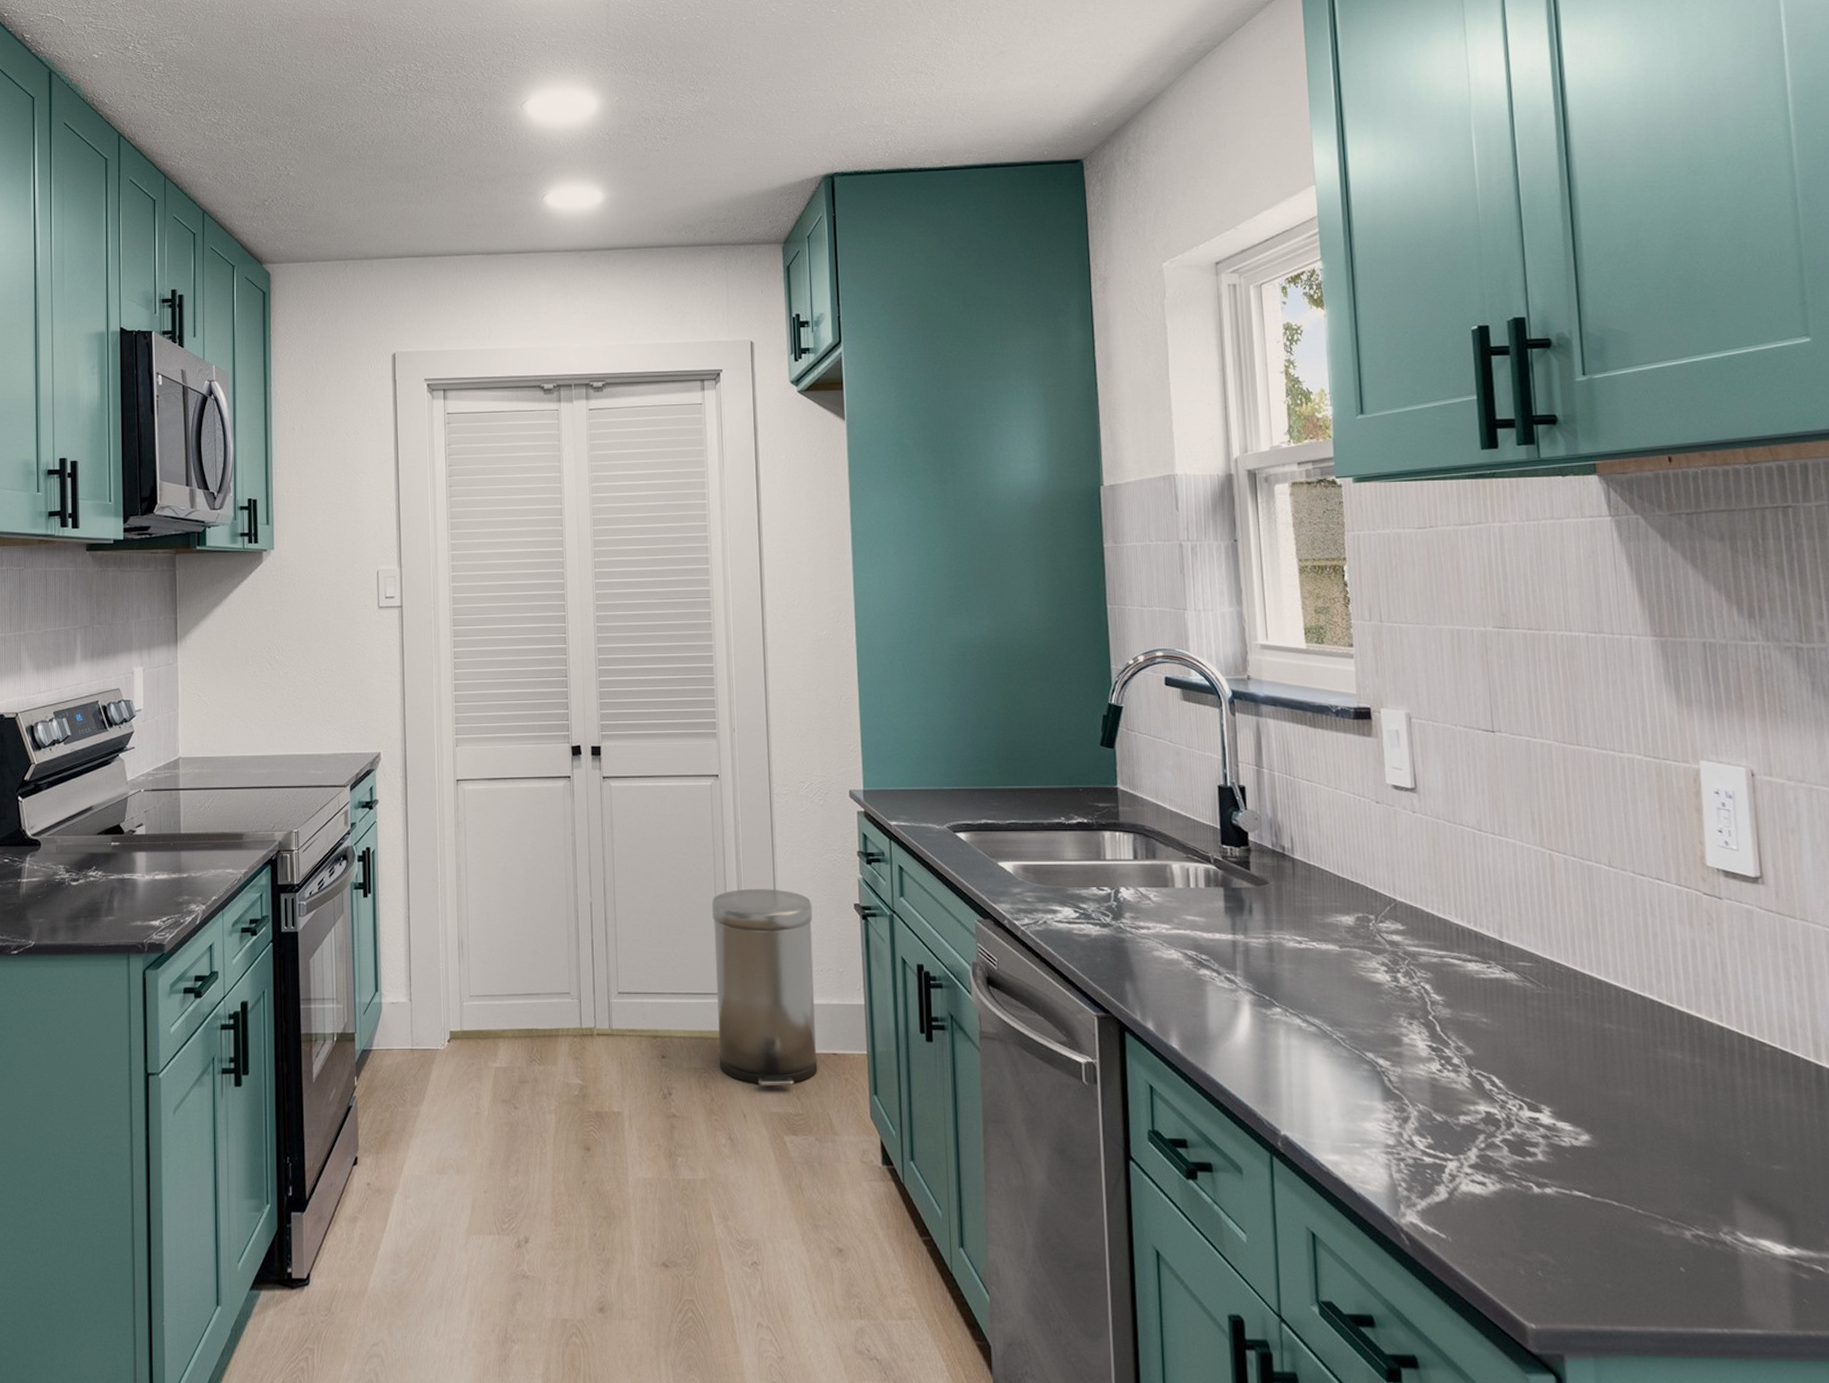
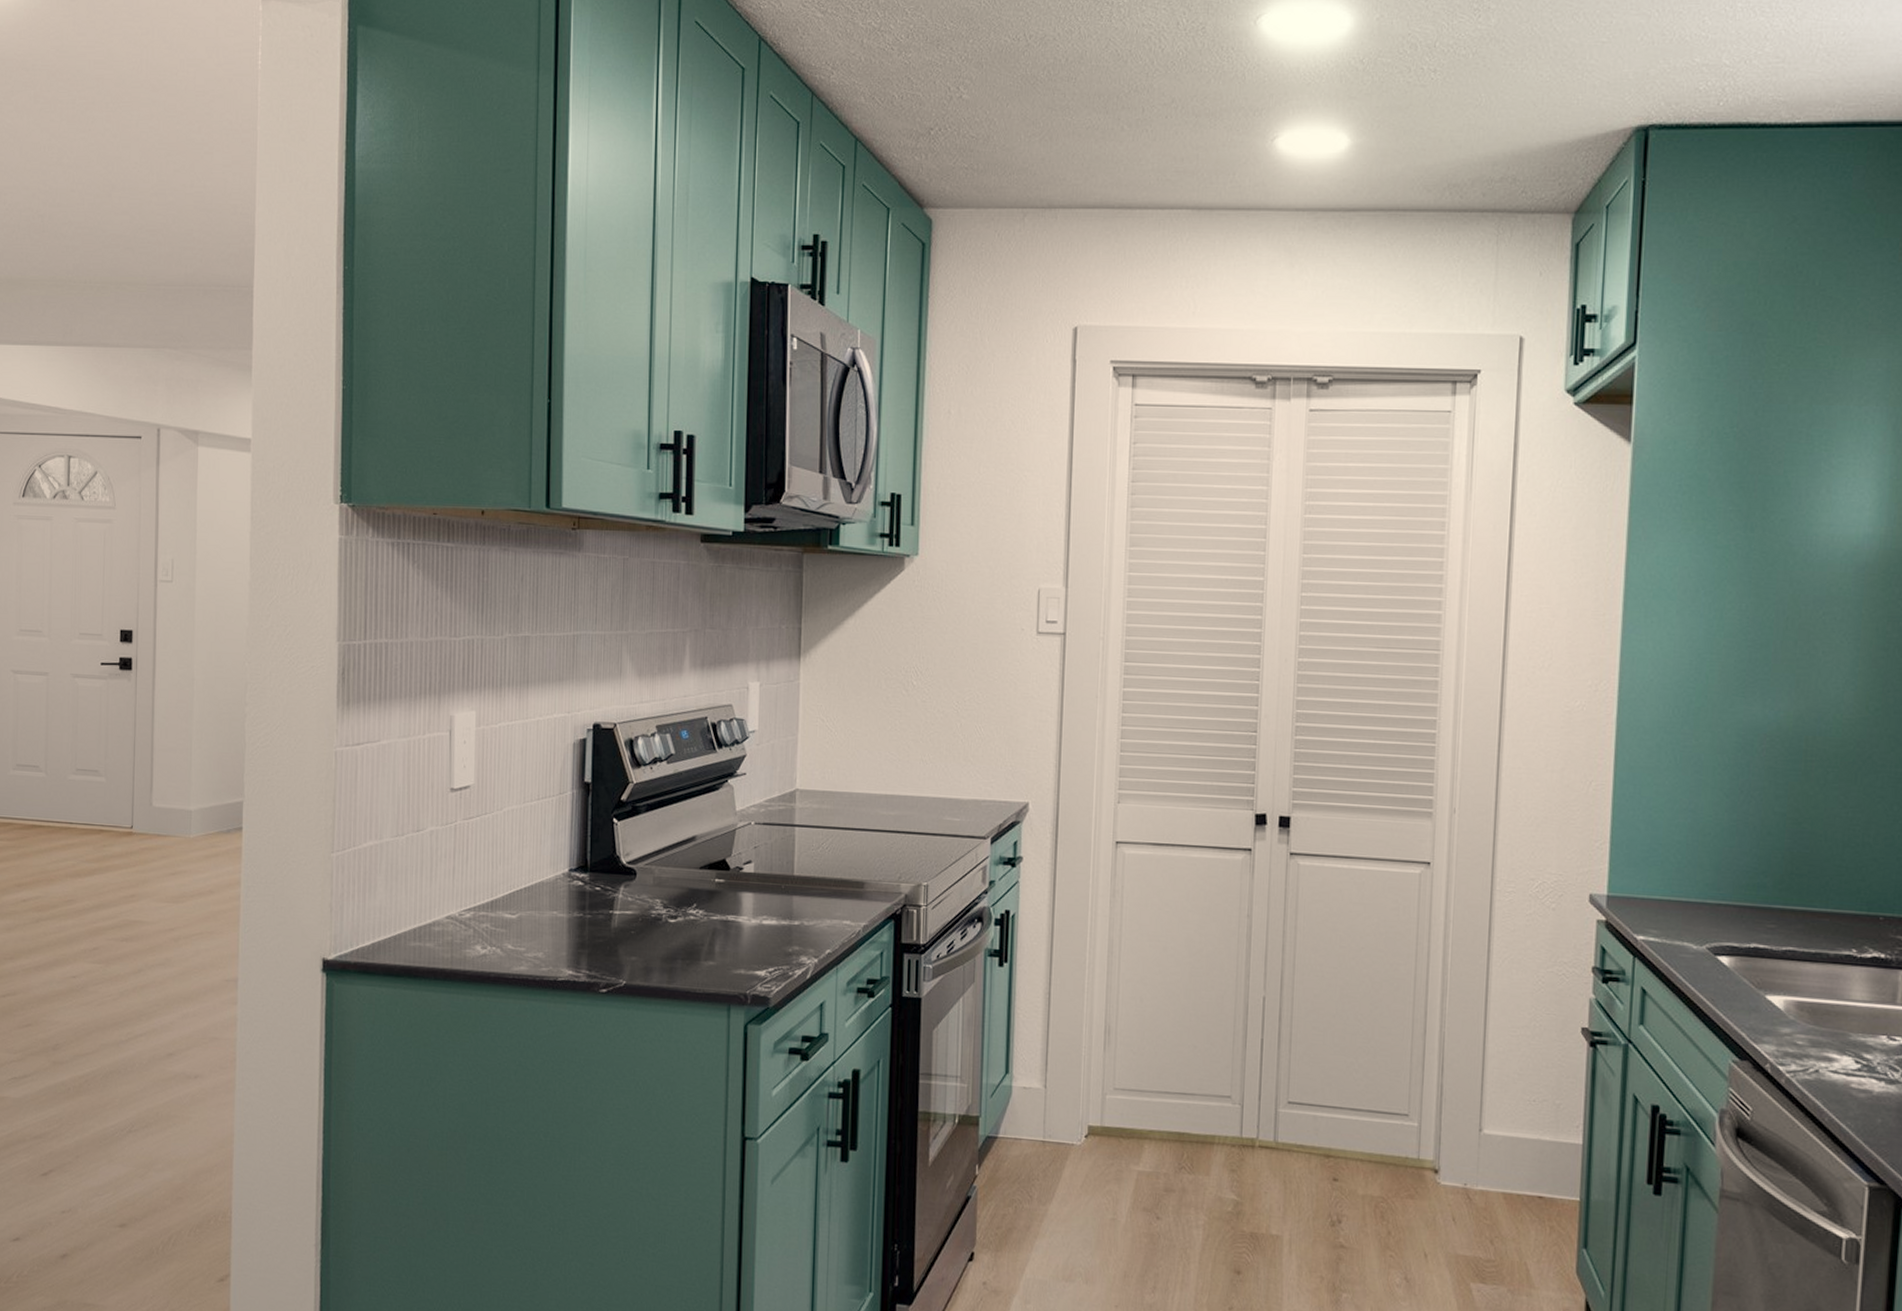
pedal bin: present [712,889,818,1087] -> none [1400,998,1530,1228]

